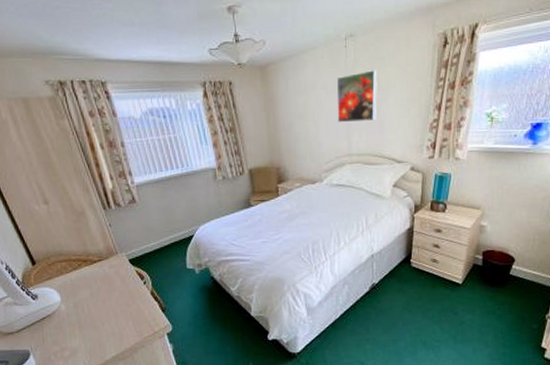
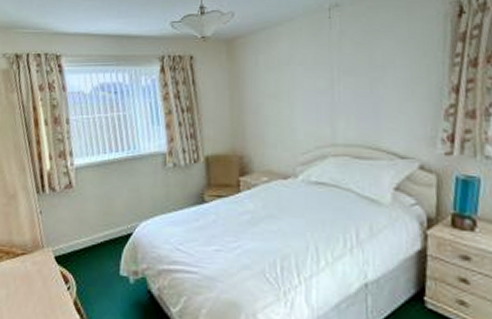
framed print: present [336,70,378,123] -> none [317,44,371,105]

